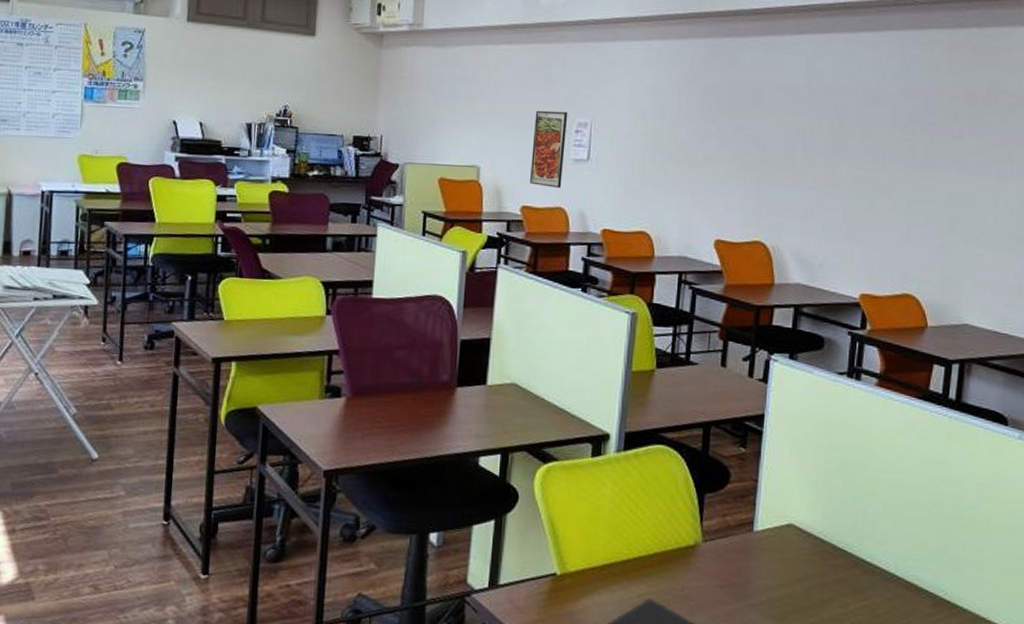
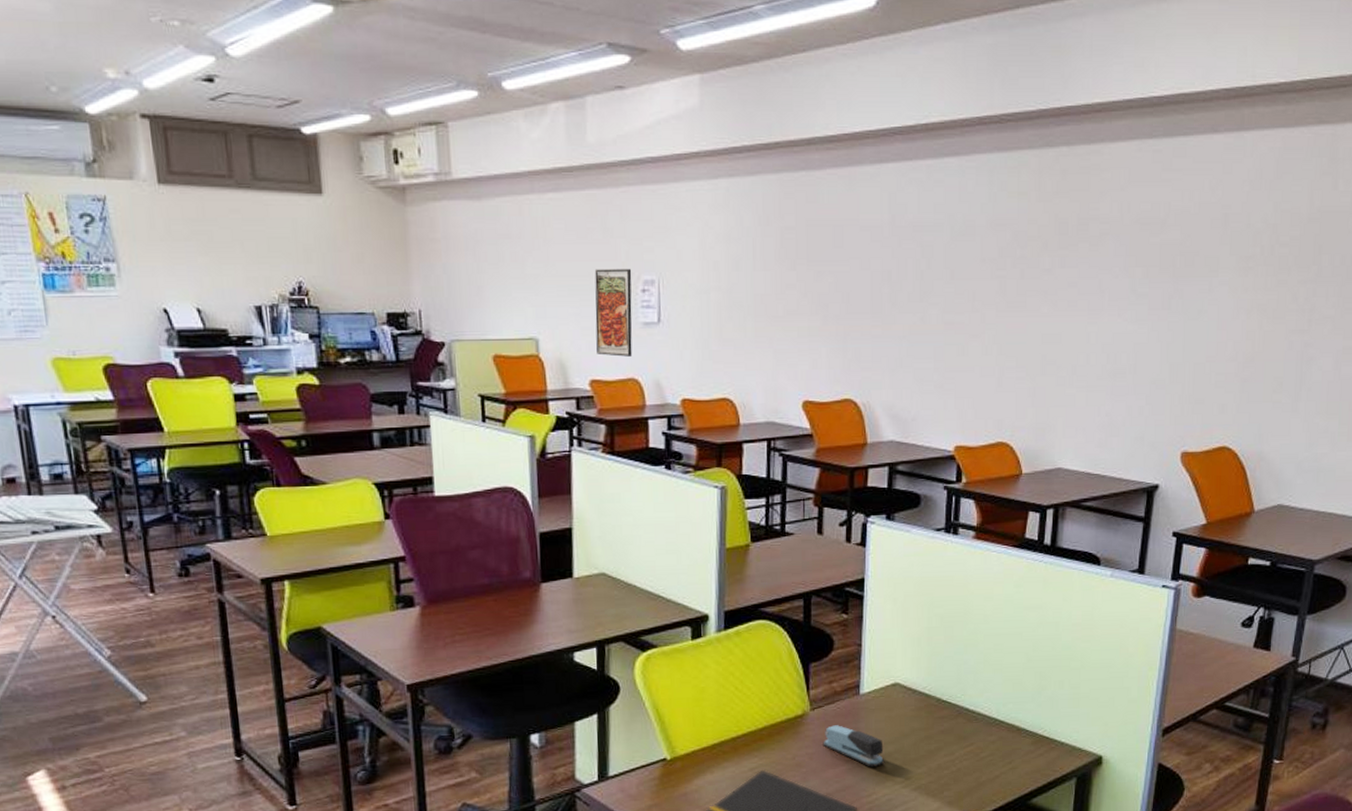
stapler: none [712,560,775,610] -> present [823,725,884,767]

